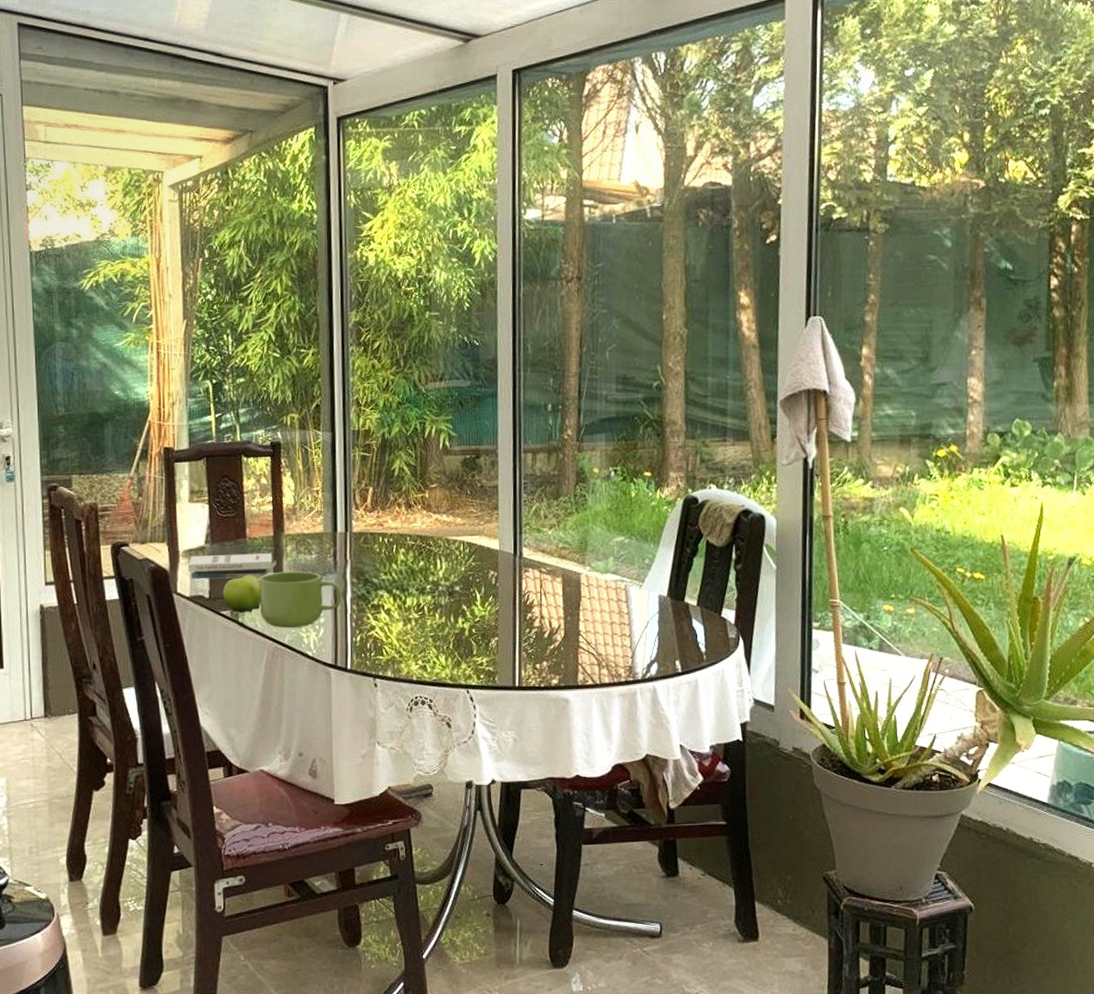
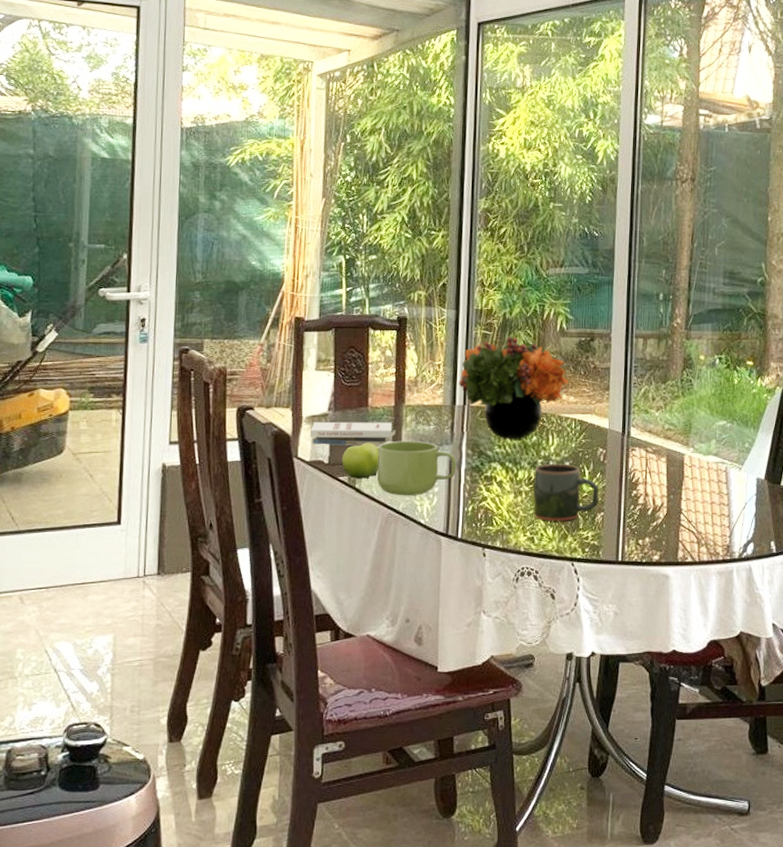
flower arrangement: none [338,457,455,565] -> present [458,336,569,439]
mug: none [422,589,492,648] -> present [532,464,599,521]

